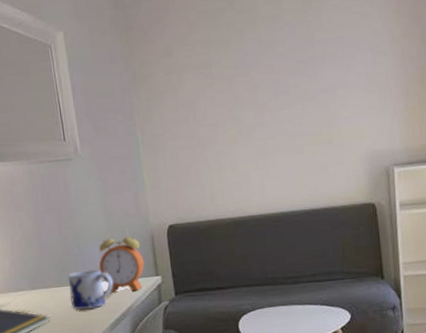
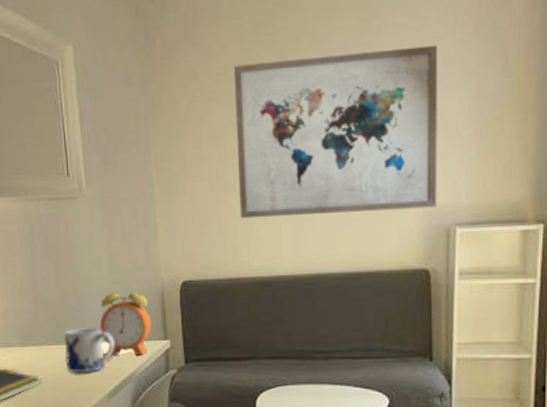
wall art: none [201,20,377,170] -> present [233,45,437,219]

